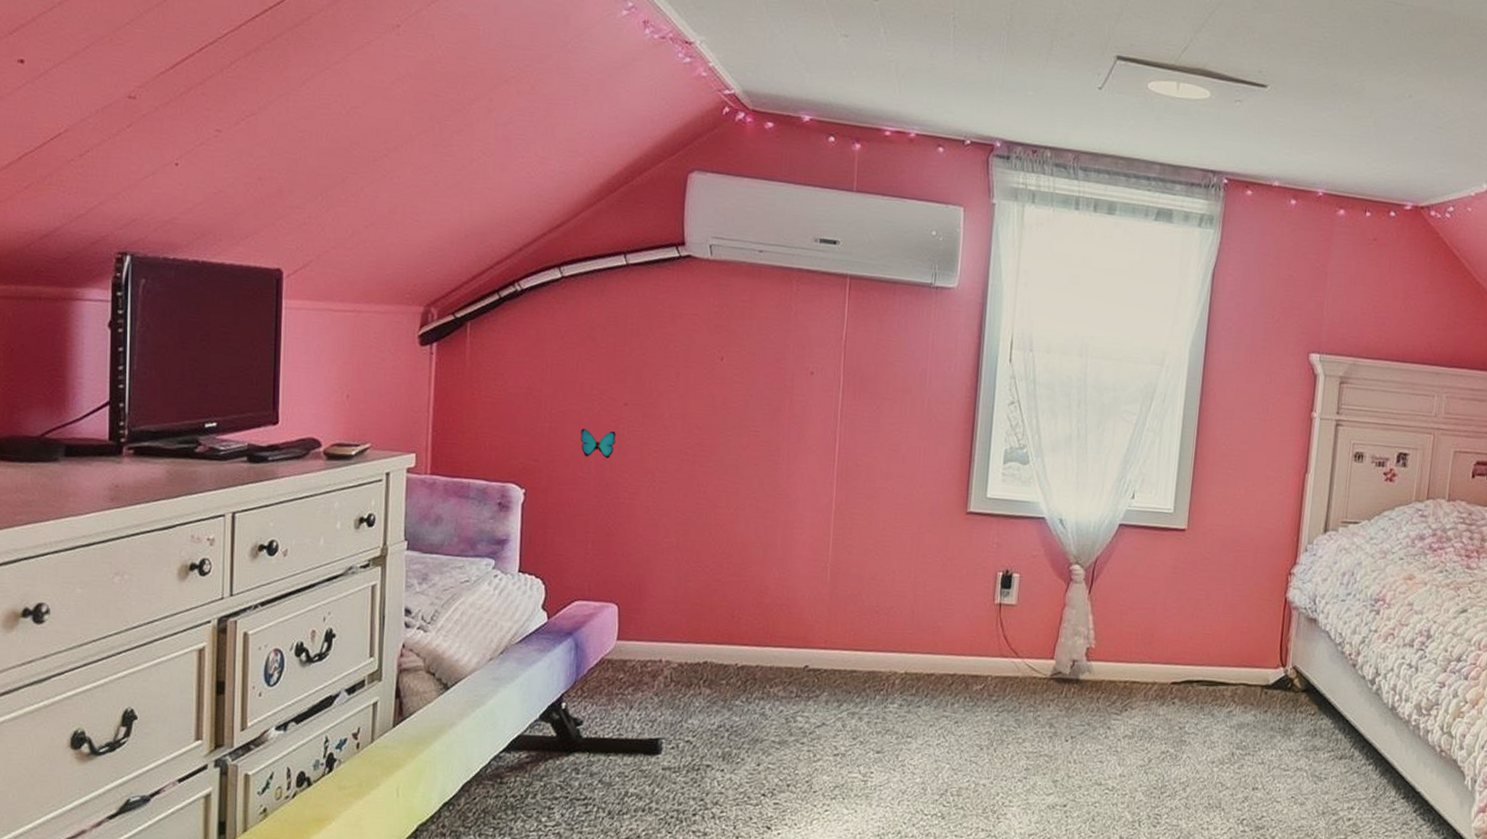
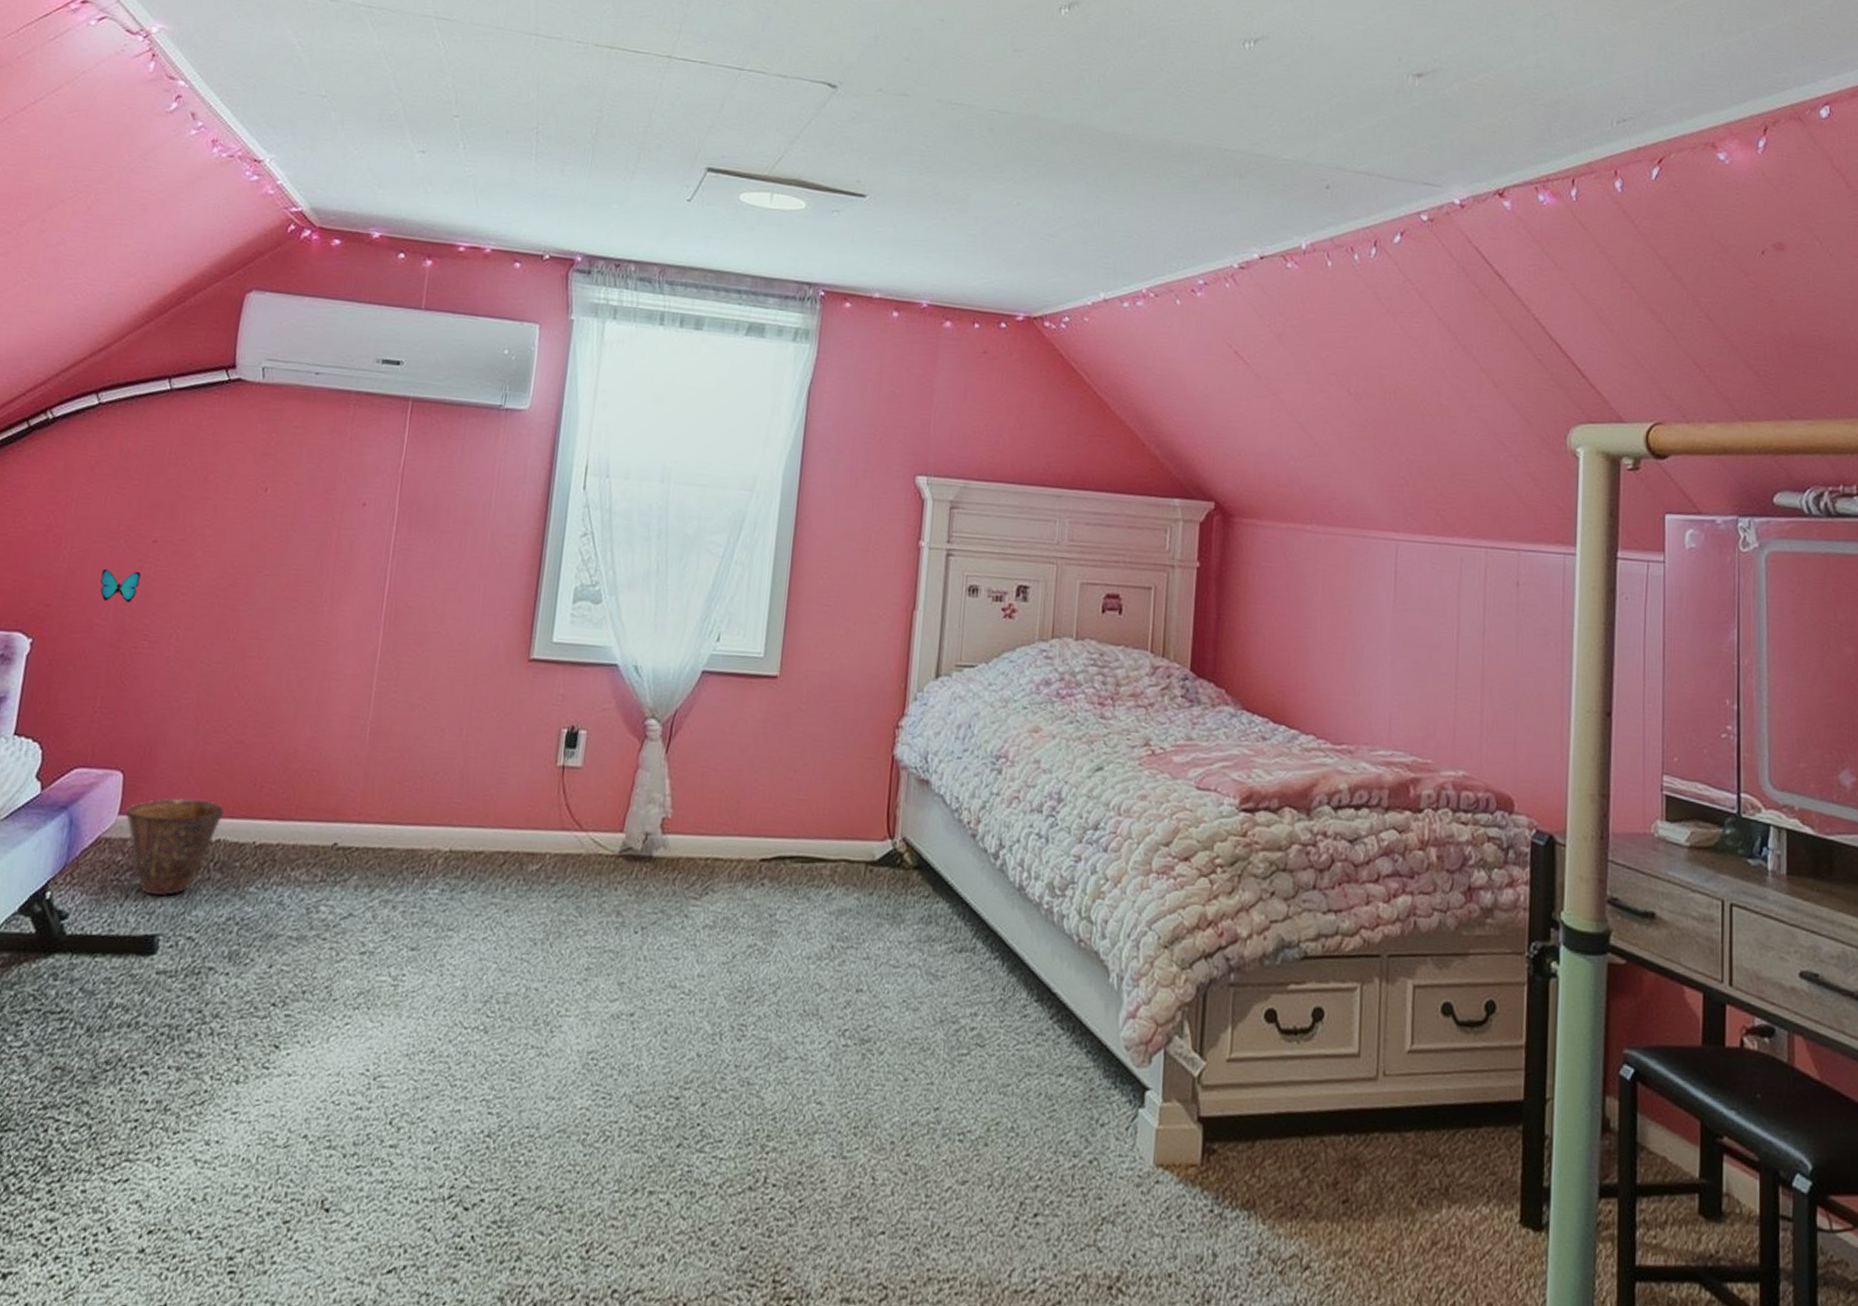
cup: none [623,627,709,707] -> present [125,798,225,896]

